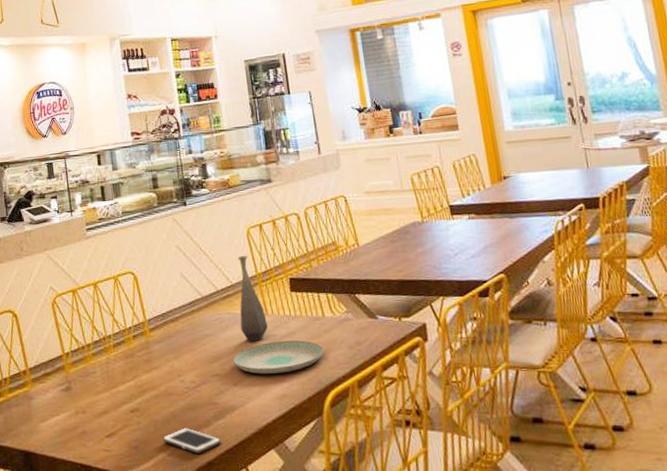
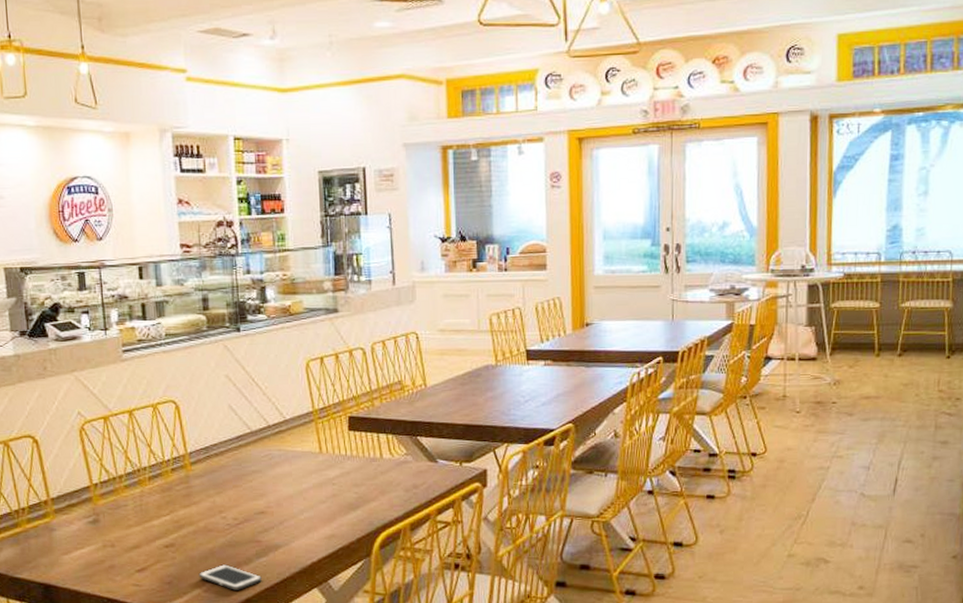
plate: present [233,340,324,375] -> none [281,480,378,514]
bottle: present [238,255,268,341] -> none [291,389,321,480]

